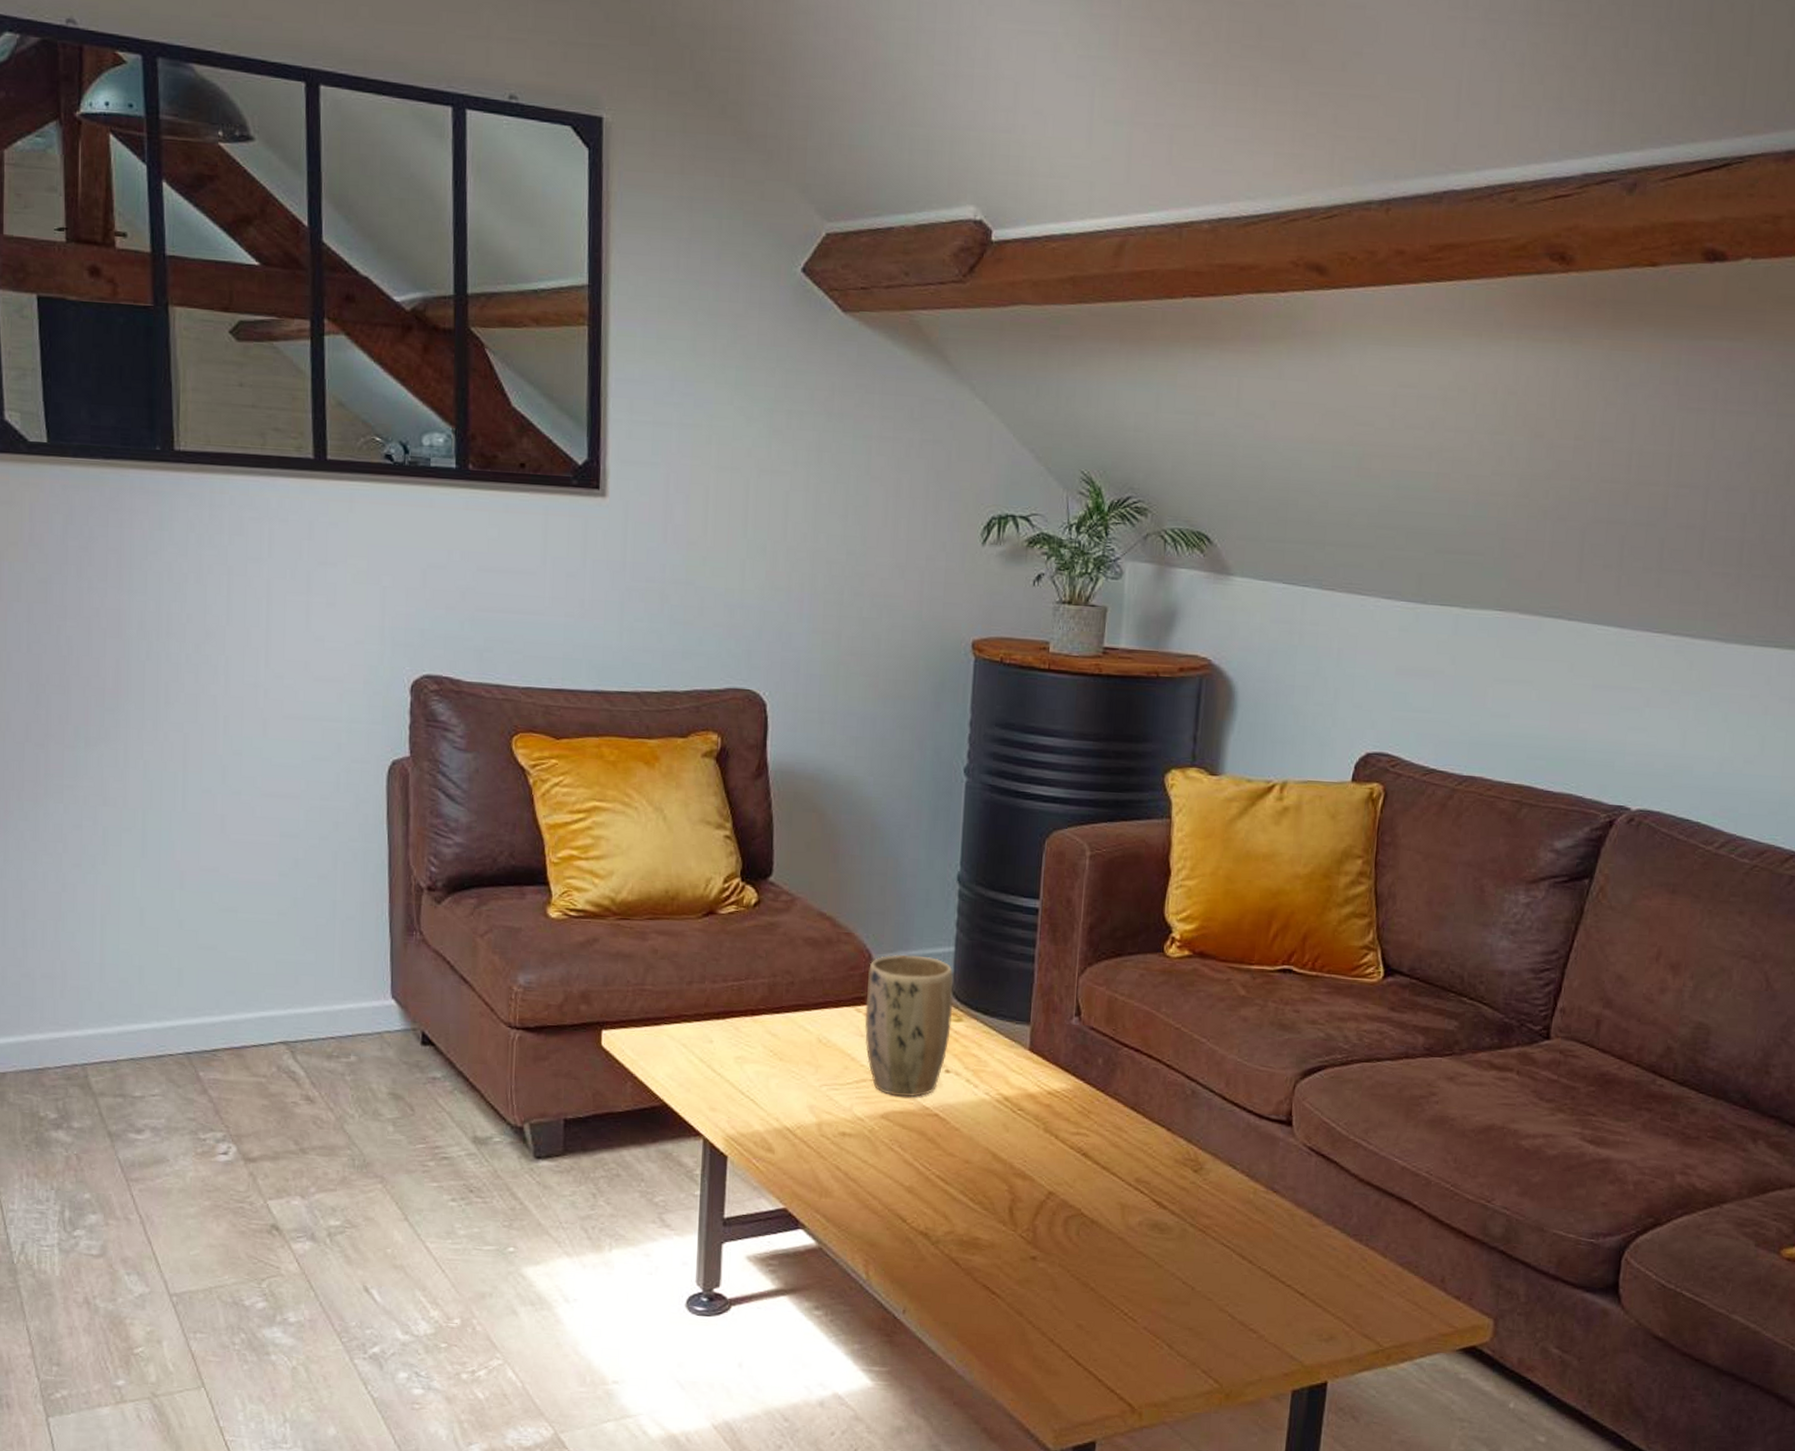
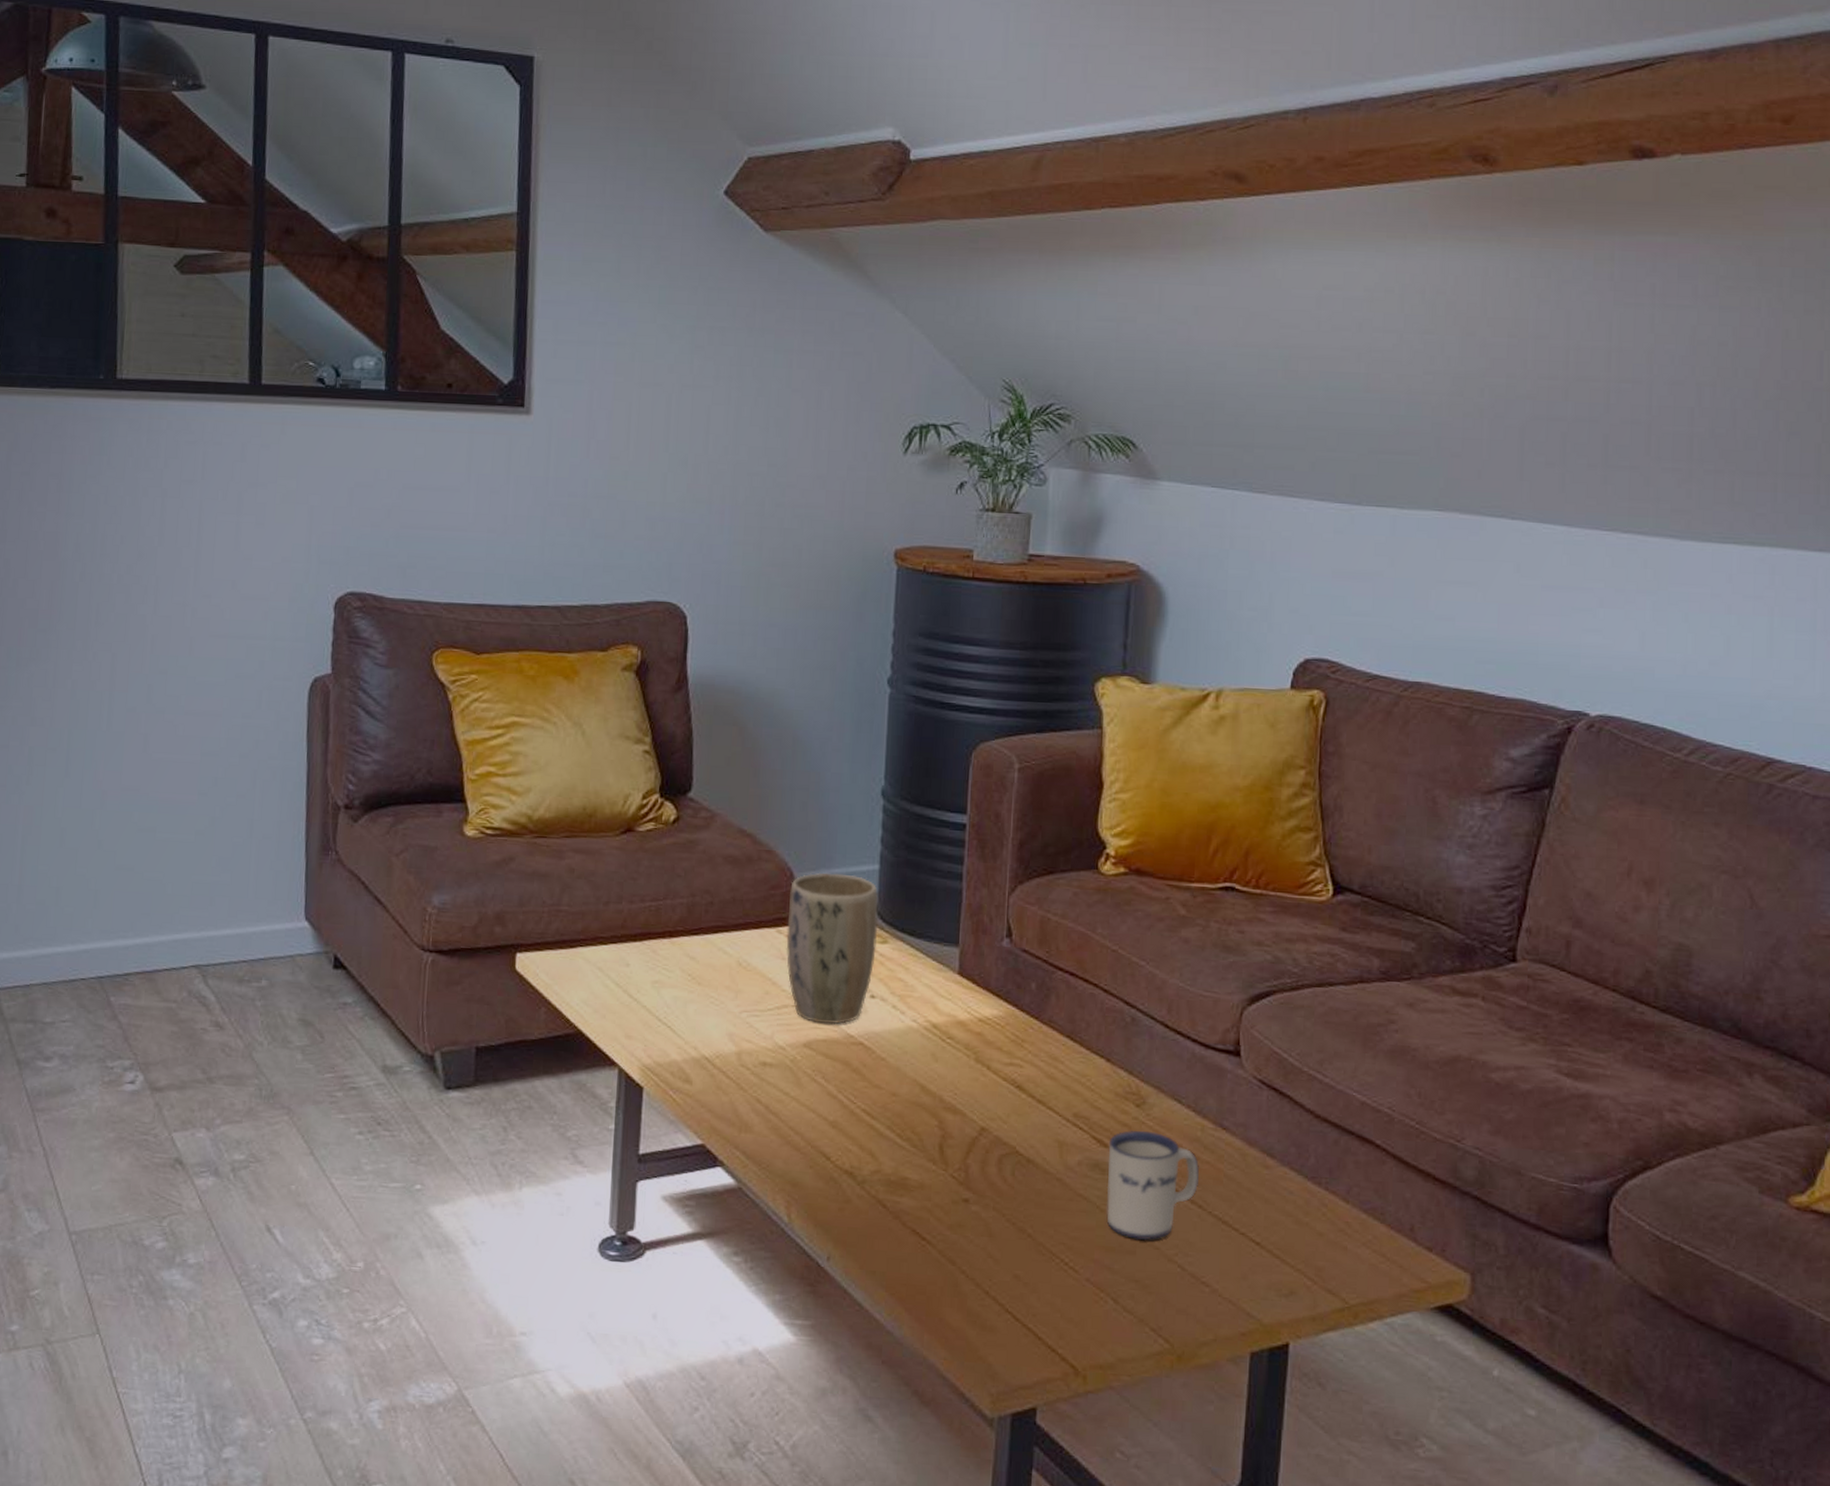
mug: none [1164,1193,1252,1293] -> present [1107,1130,1200,1240]

